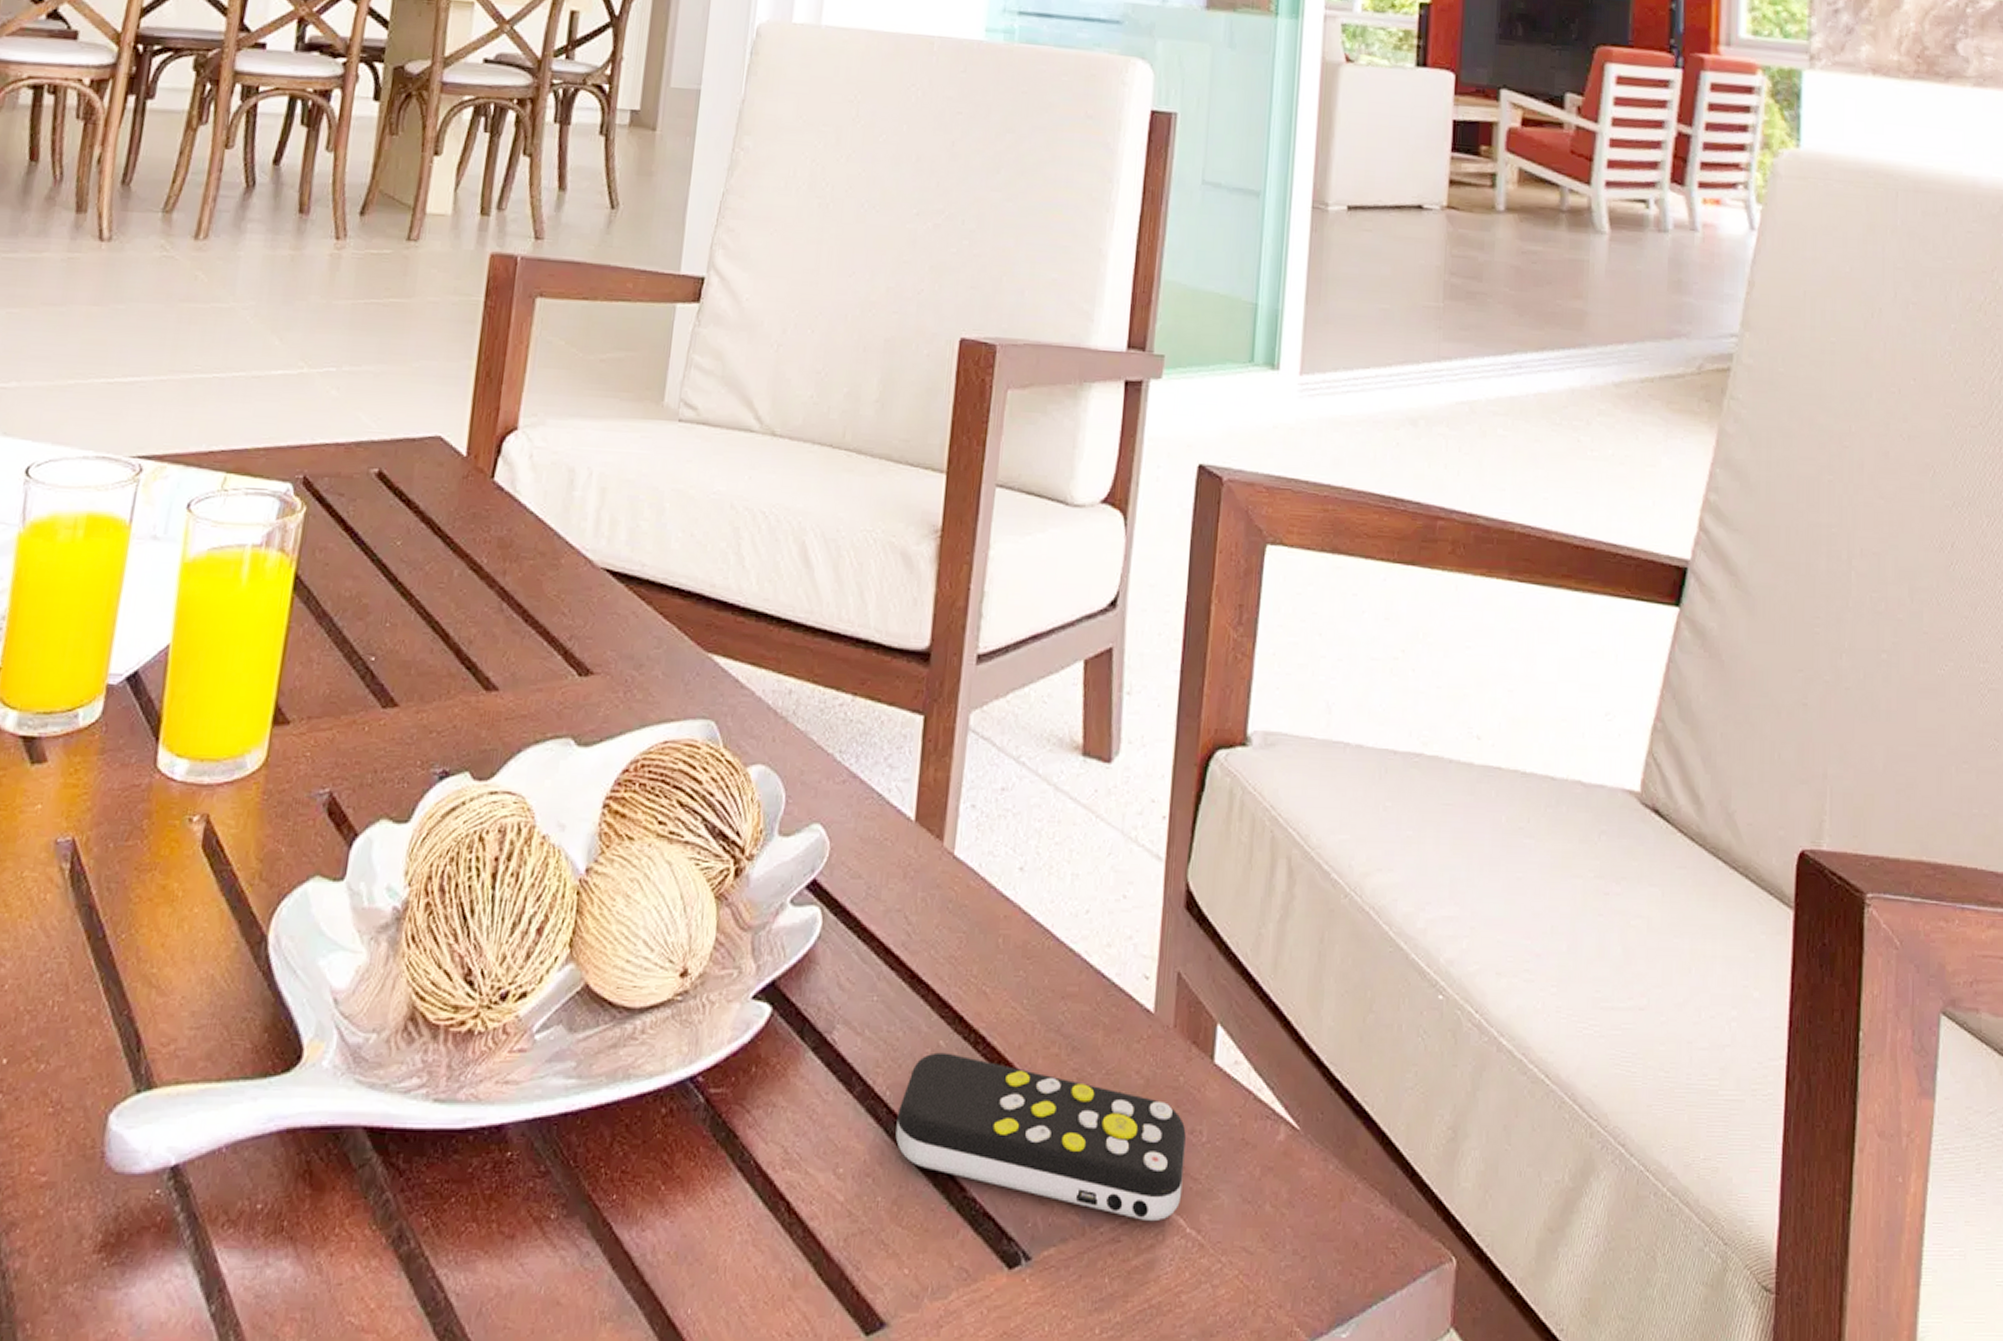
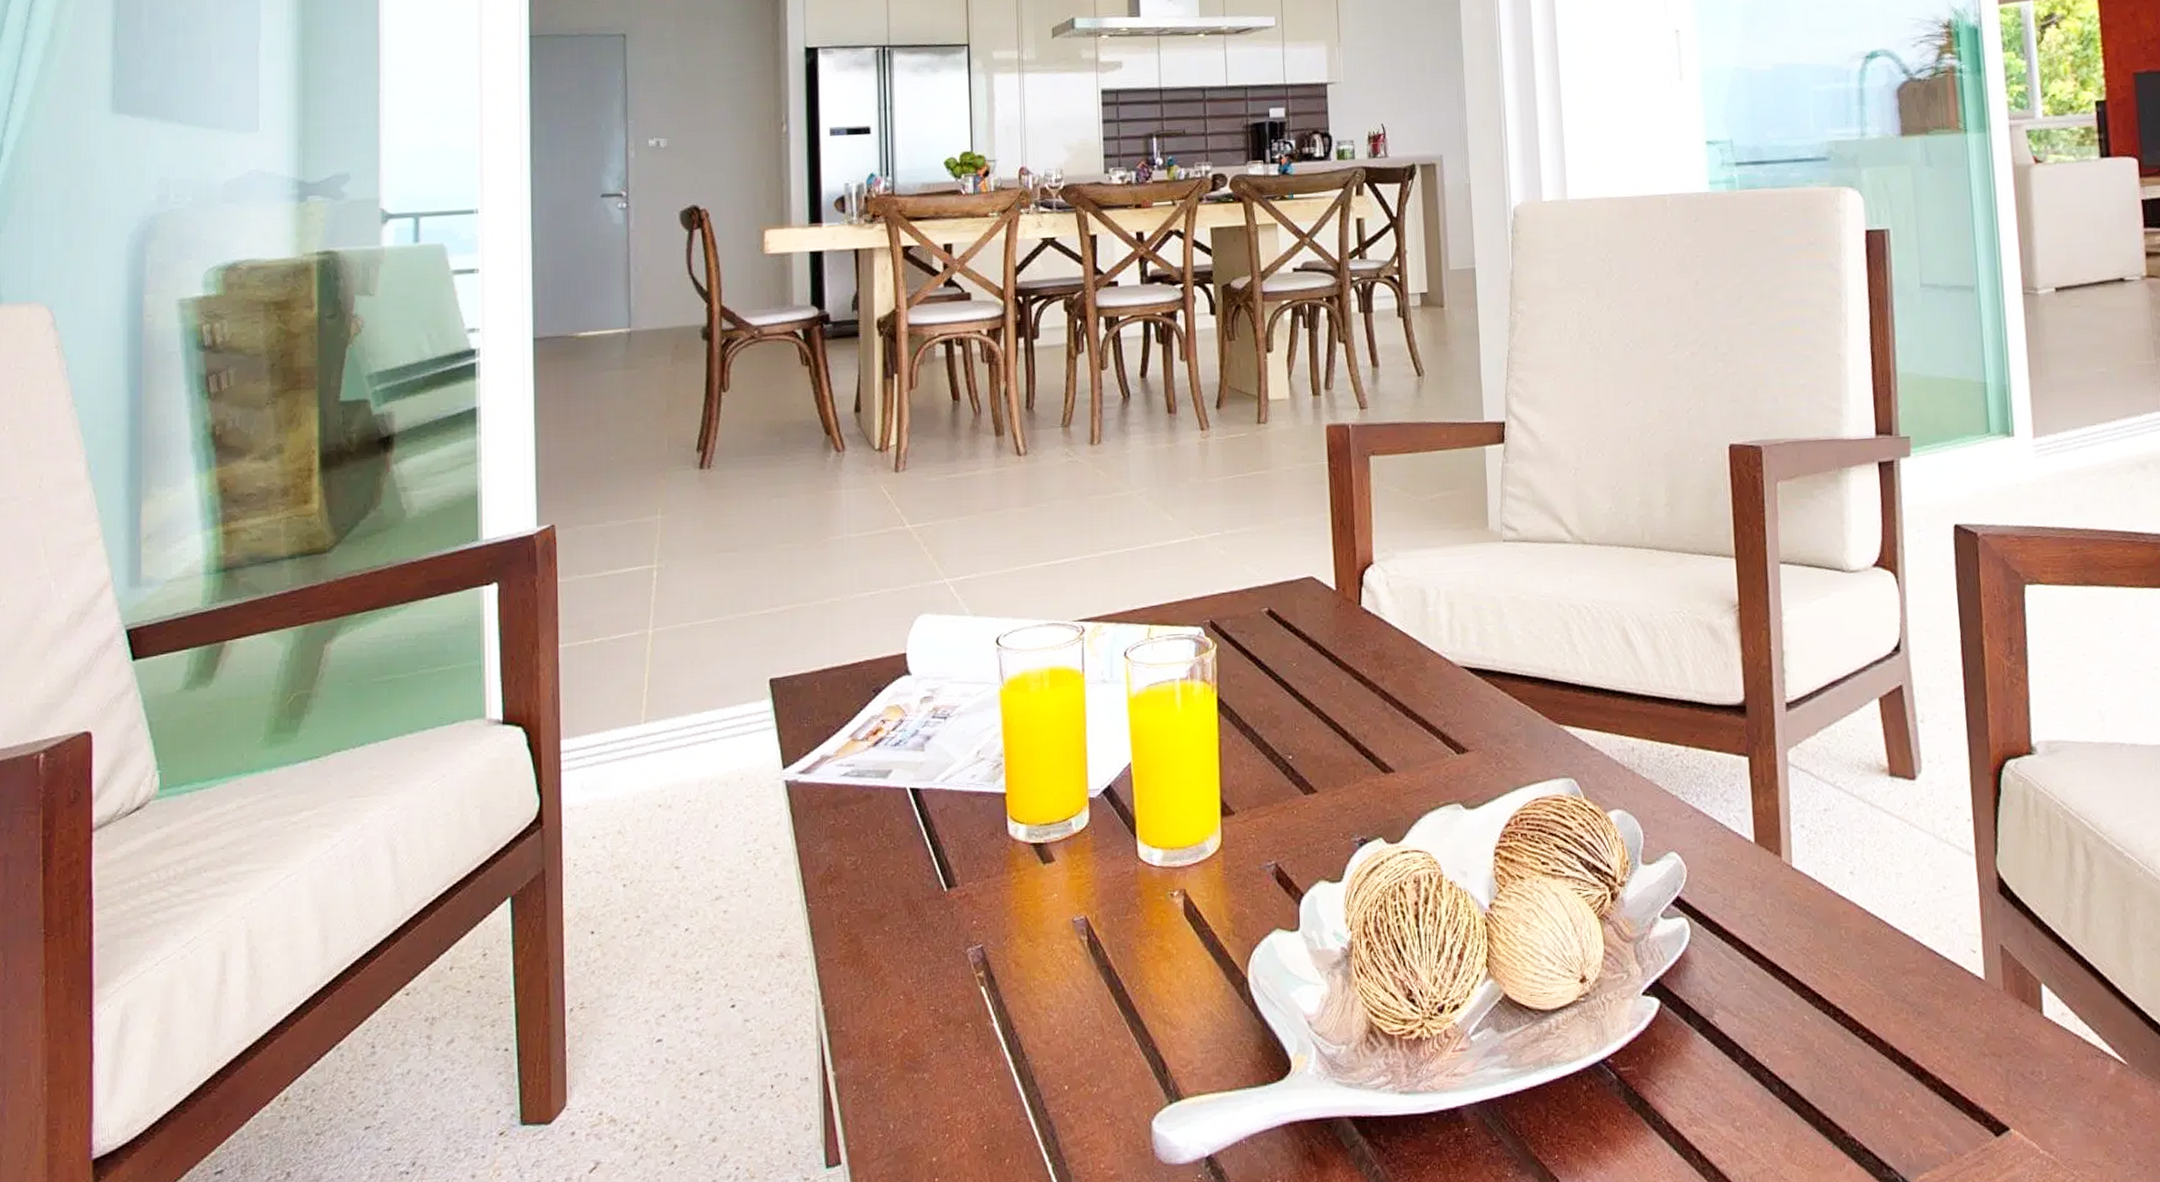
remote control: present [895,1052,1186,1222] -> none [1778,1025,2032,1147]

